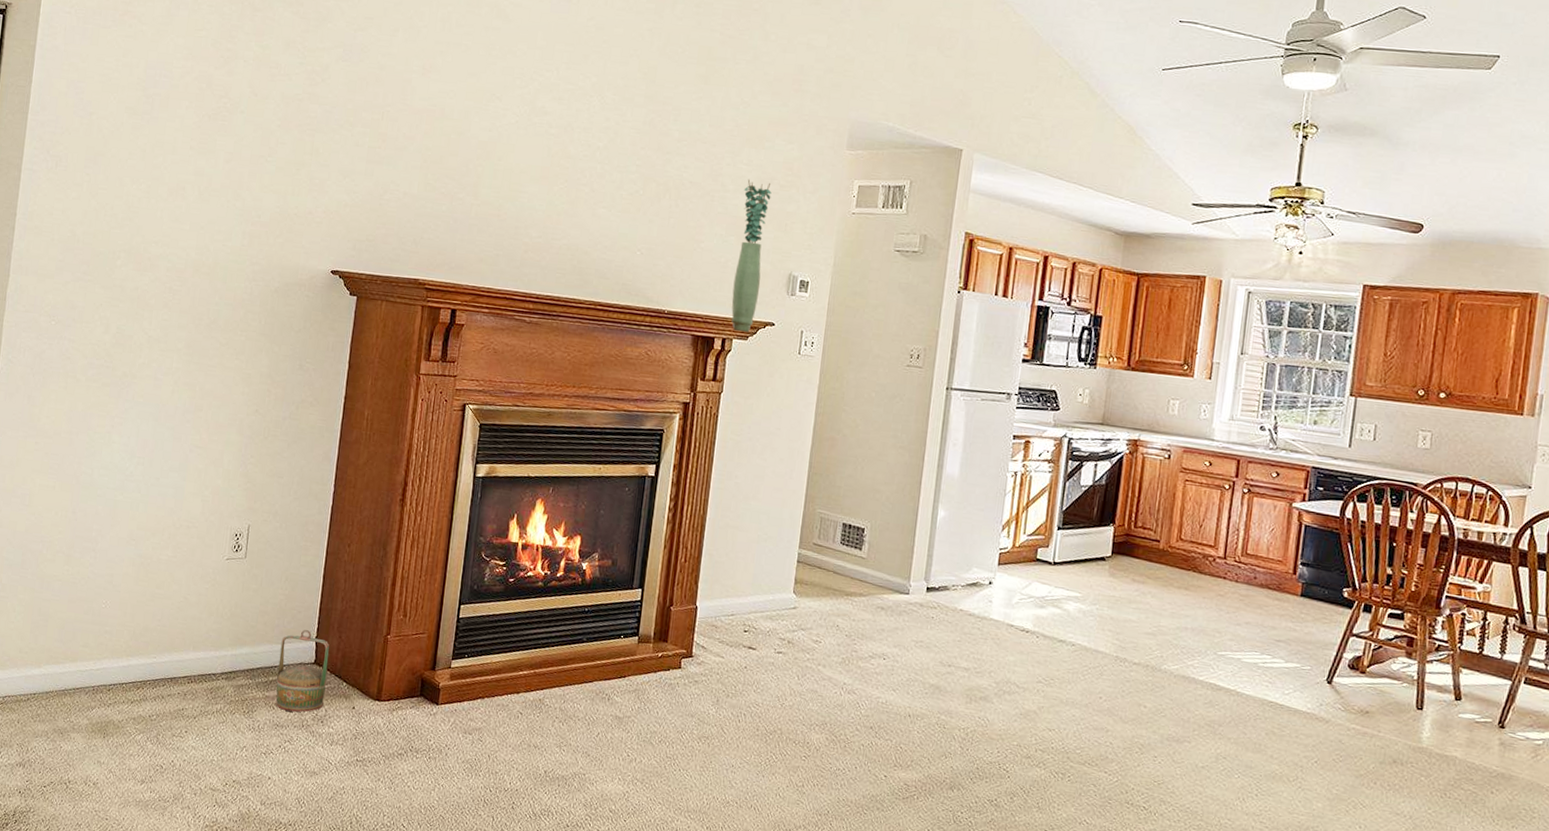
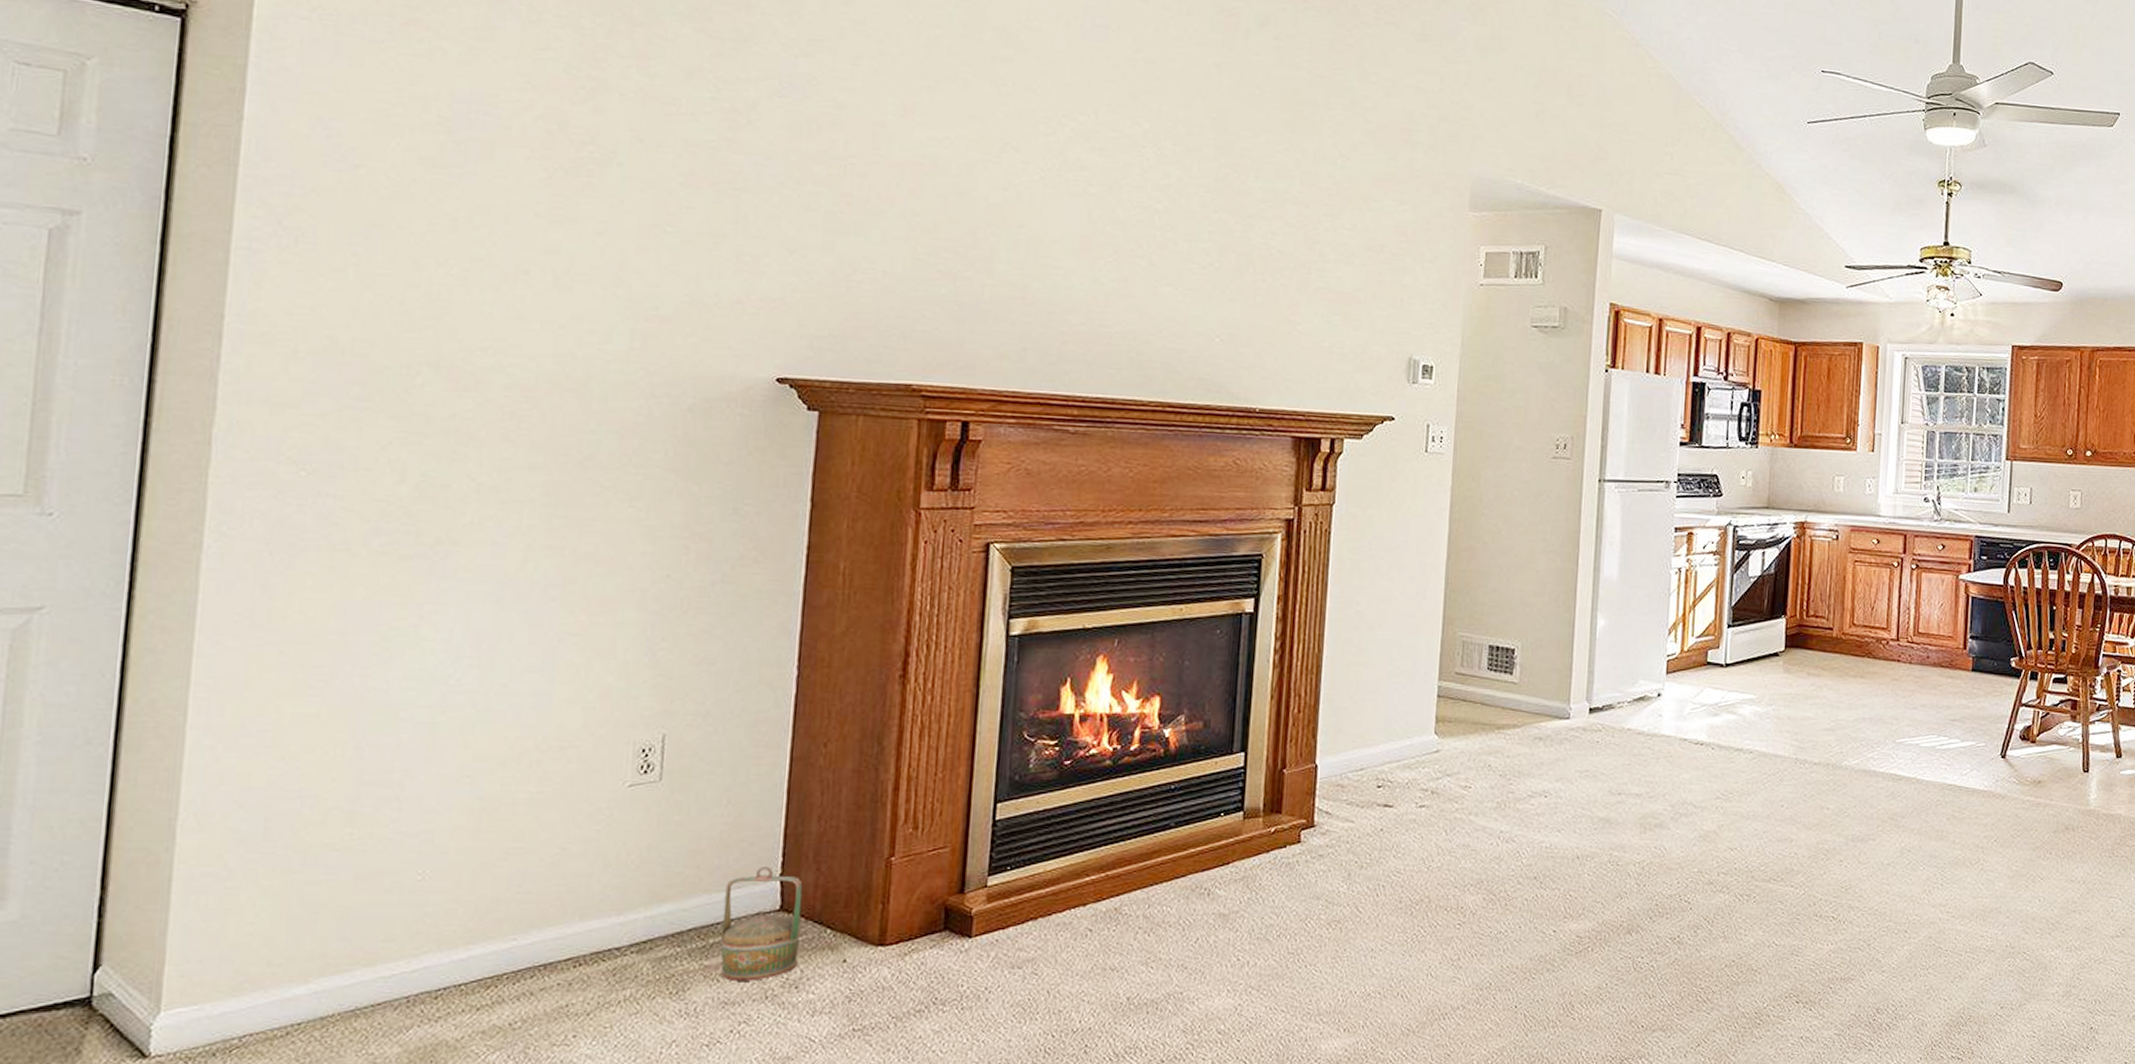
vase: present [731,179,772,333] -> none [1340,246,1382,430]

